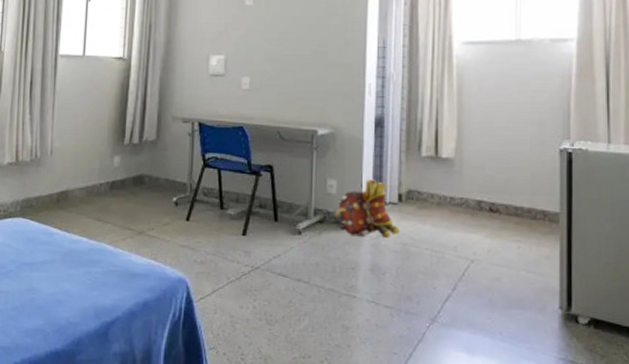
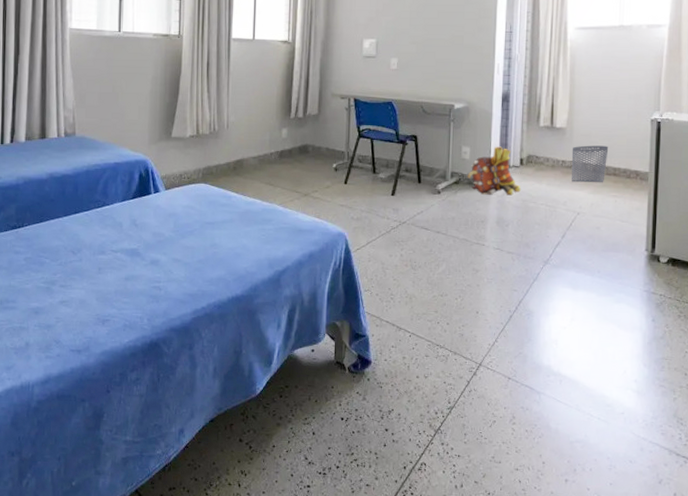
waste bin: none [462,179,508,225] -> present [571,145,609,183]

